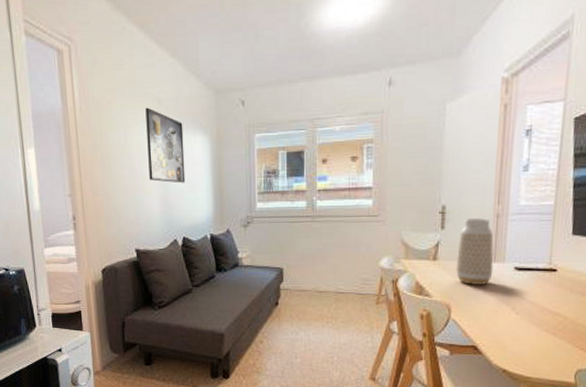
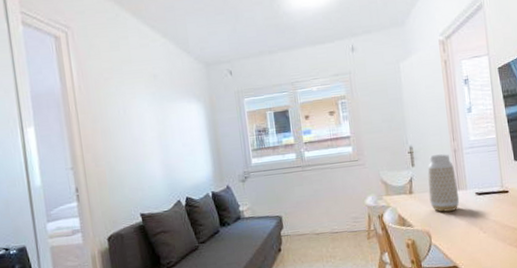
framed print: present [145,107,186,183] -> none [142,82,185,148]

